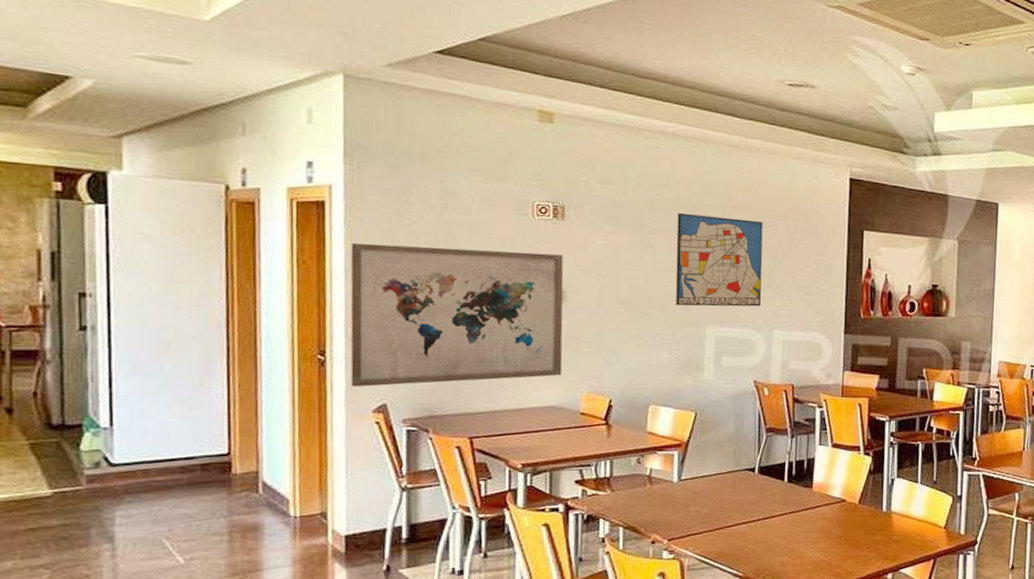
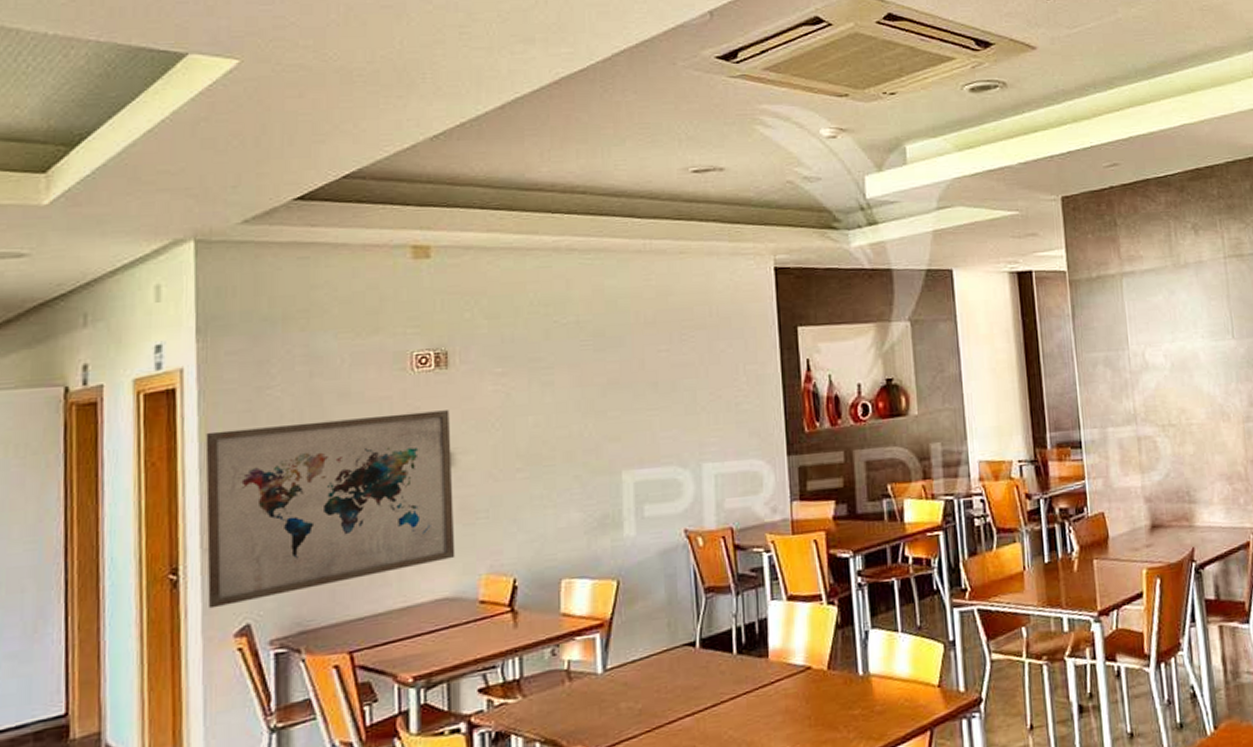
wall art: present [675,212,764,307] -> none [578,334,685,451]

